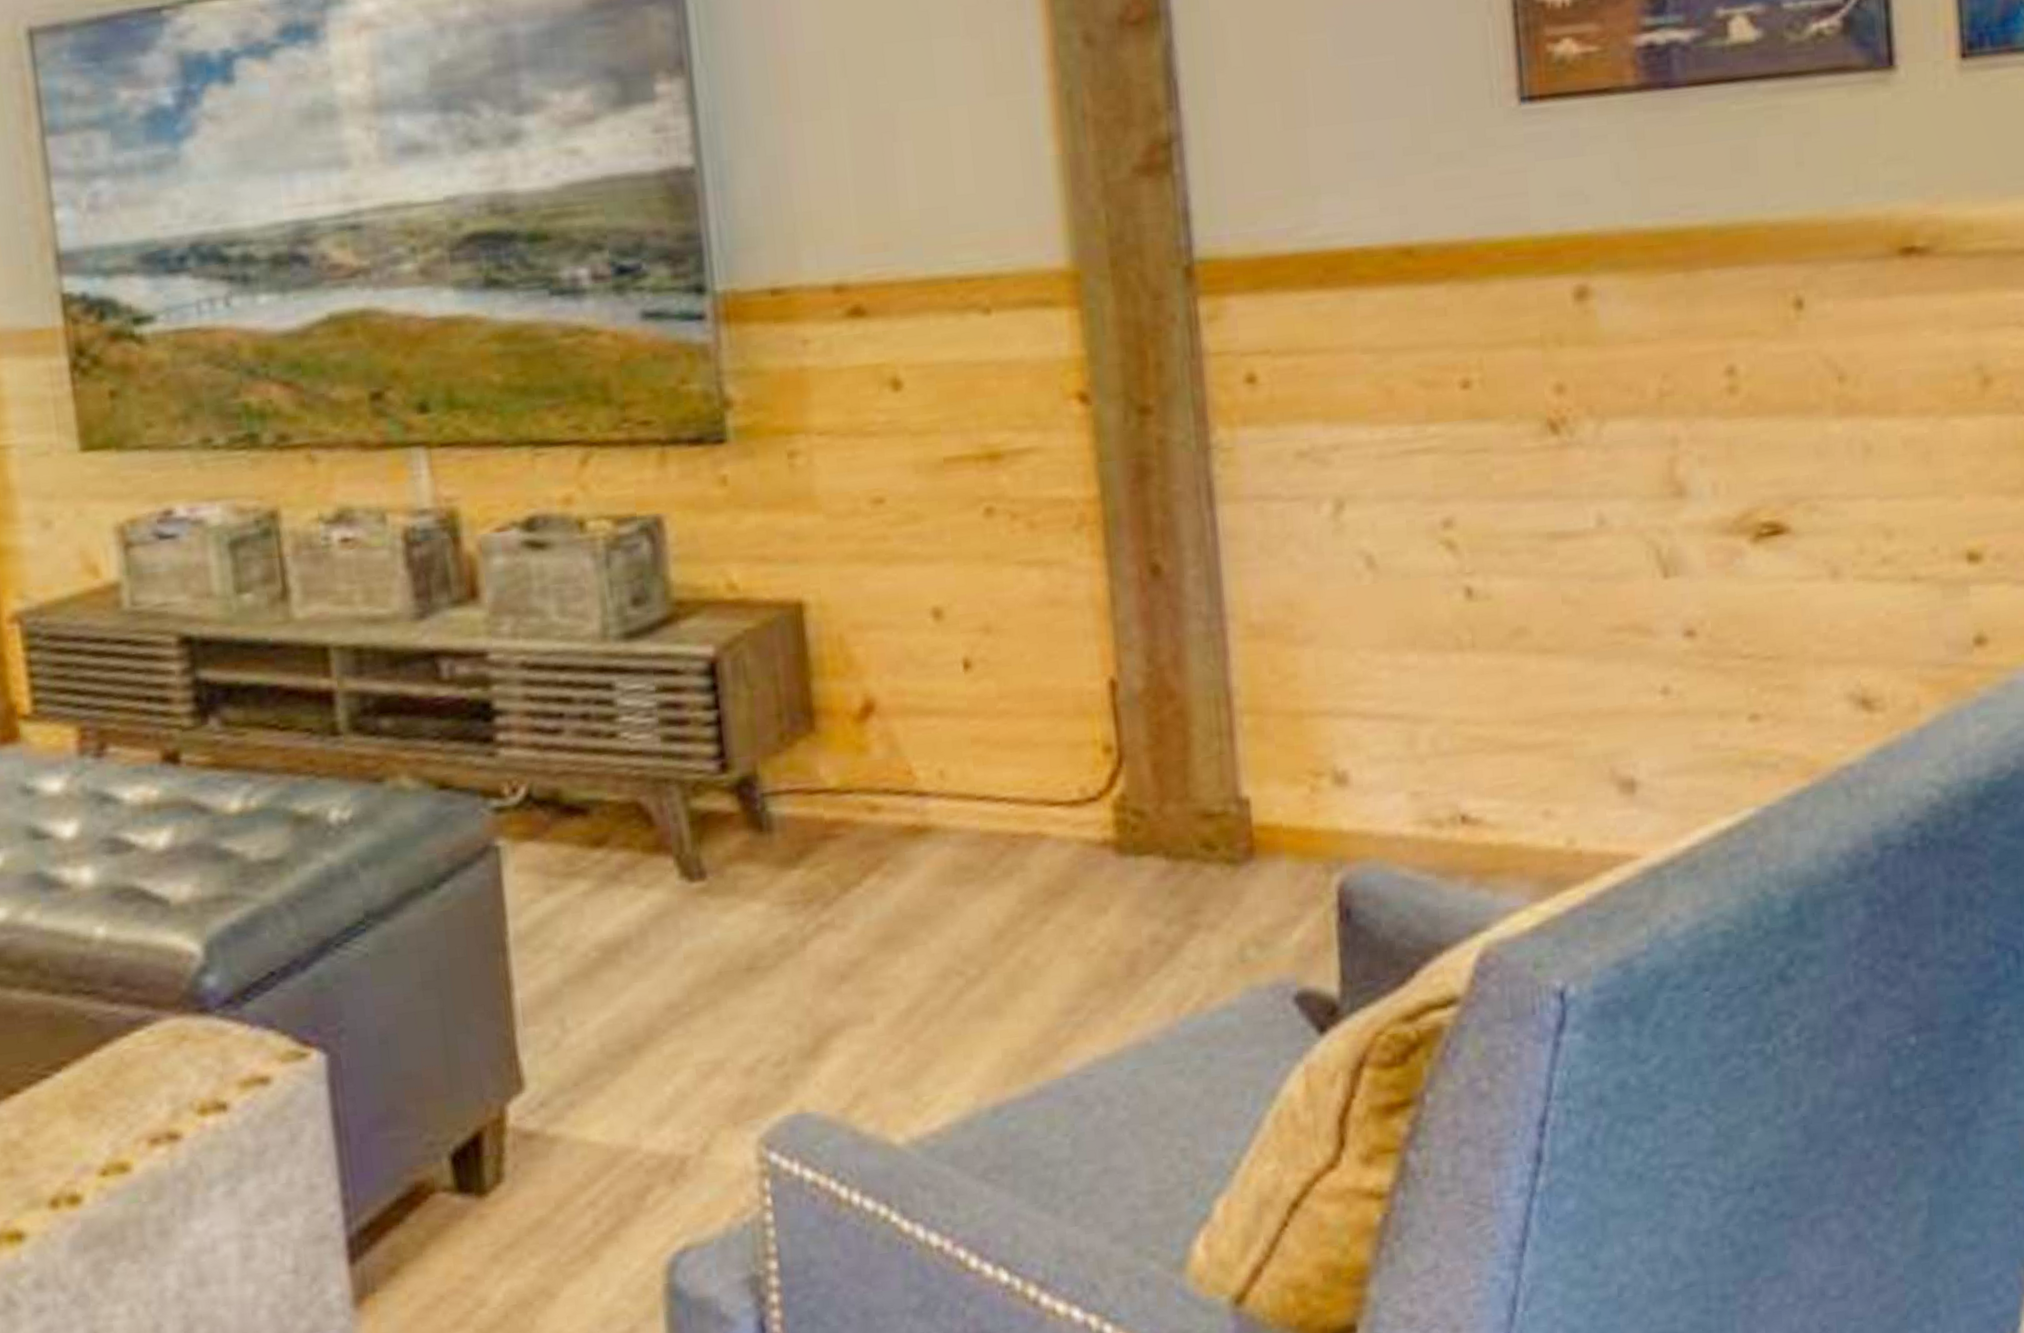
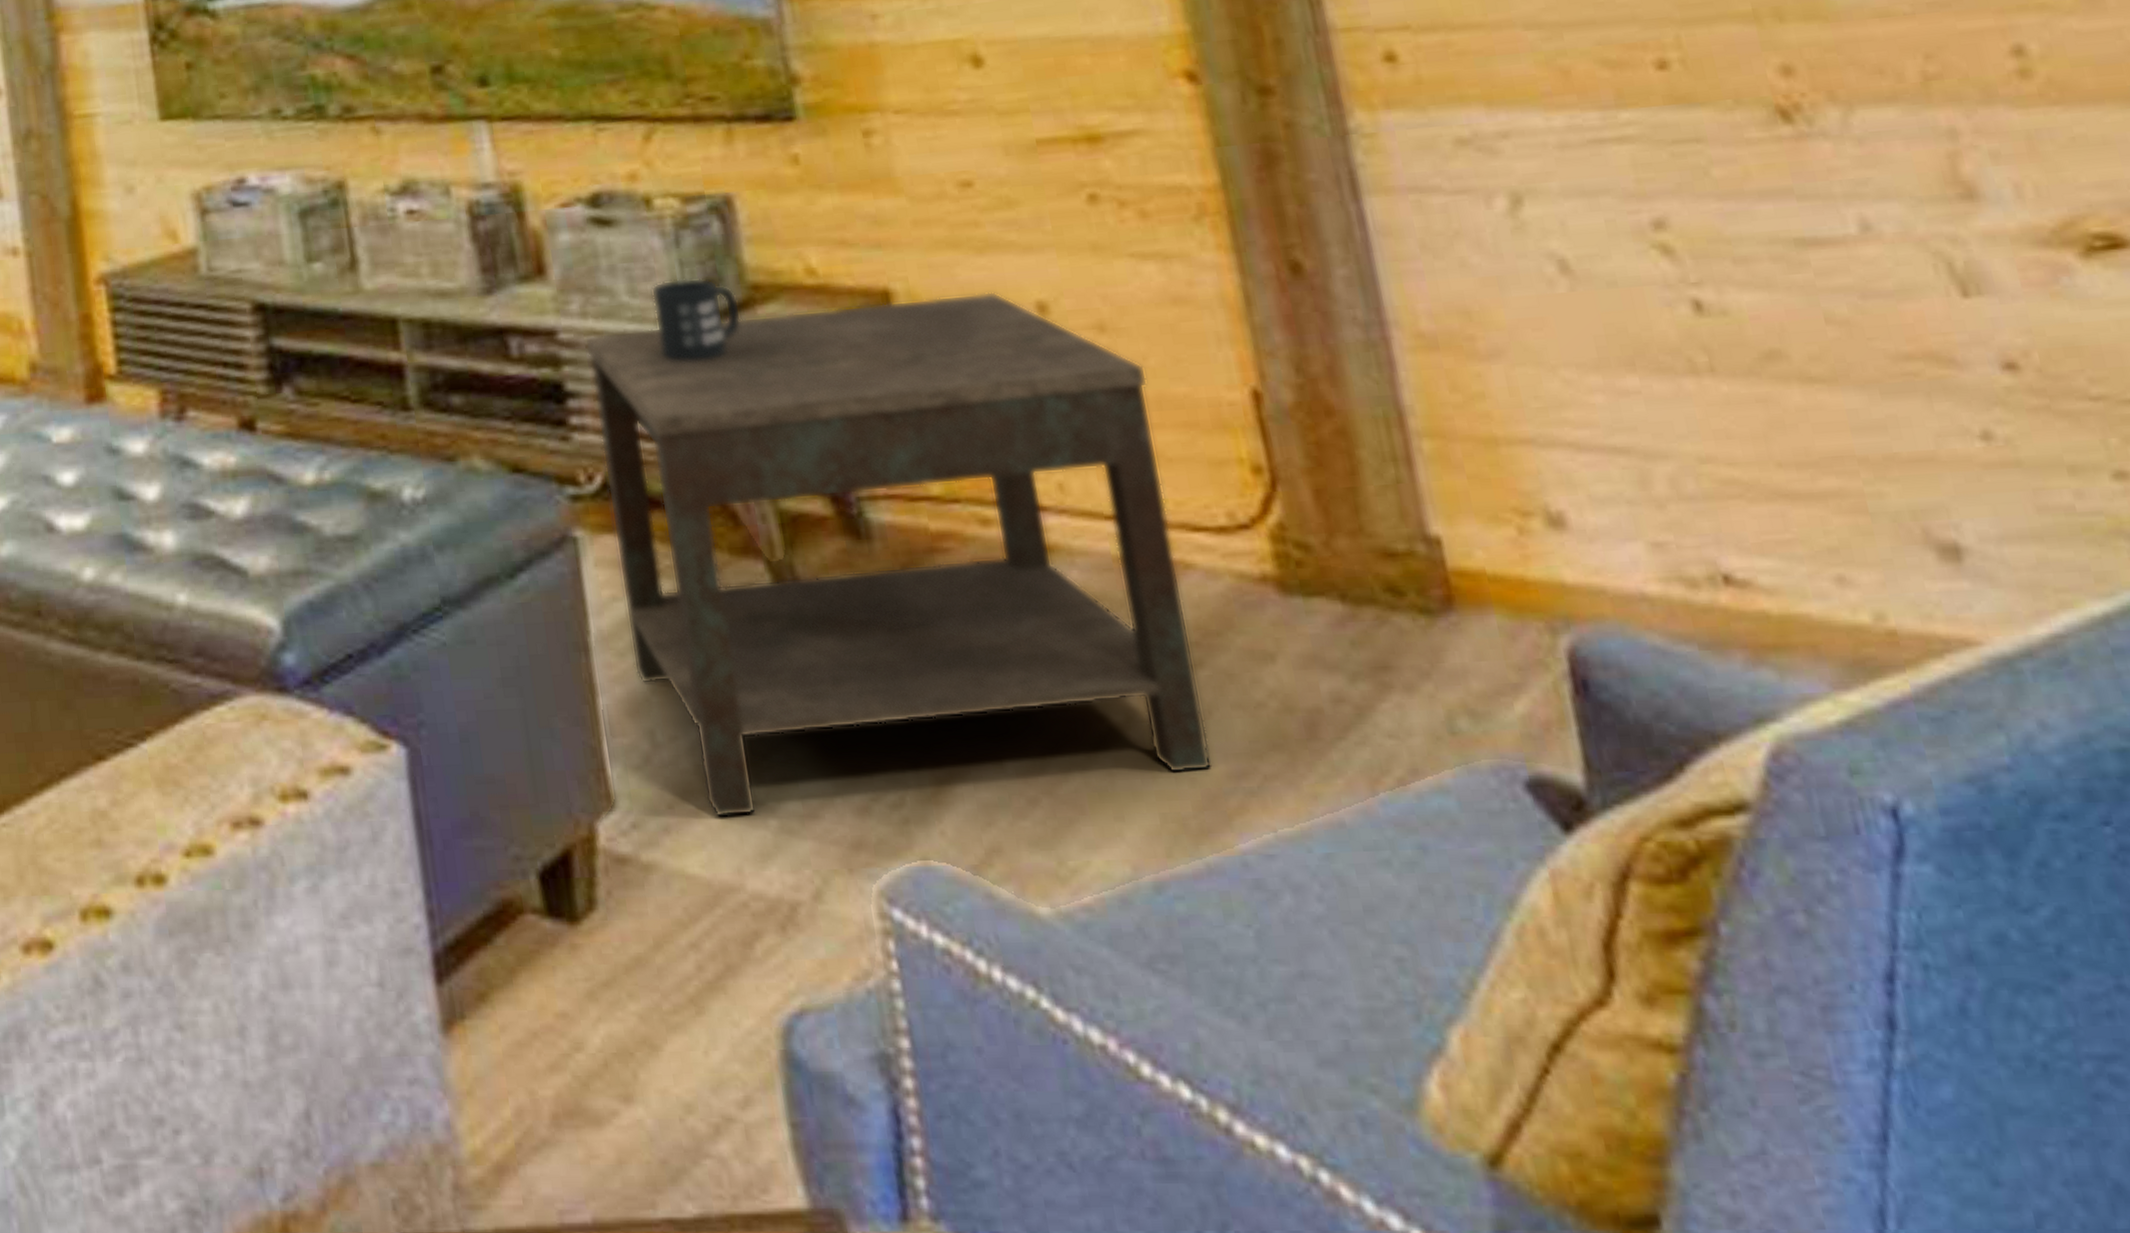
side table: none [514,599,1049,1090] -> present [584,291,1213,818]
mug: none [580,596,665,677] -> present [650,277,742,362]

